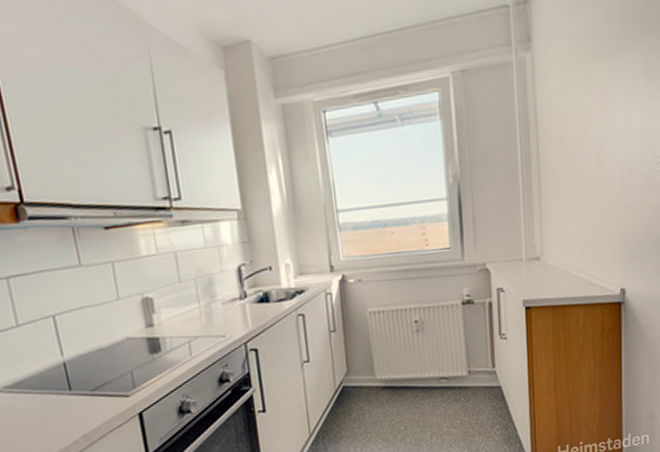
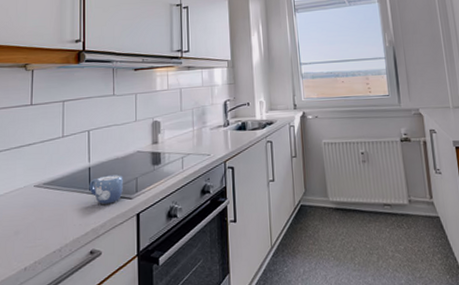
mug: none [67,368,116,406] -> present [89,174,124,204]

